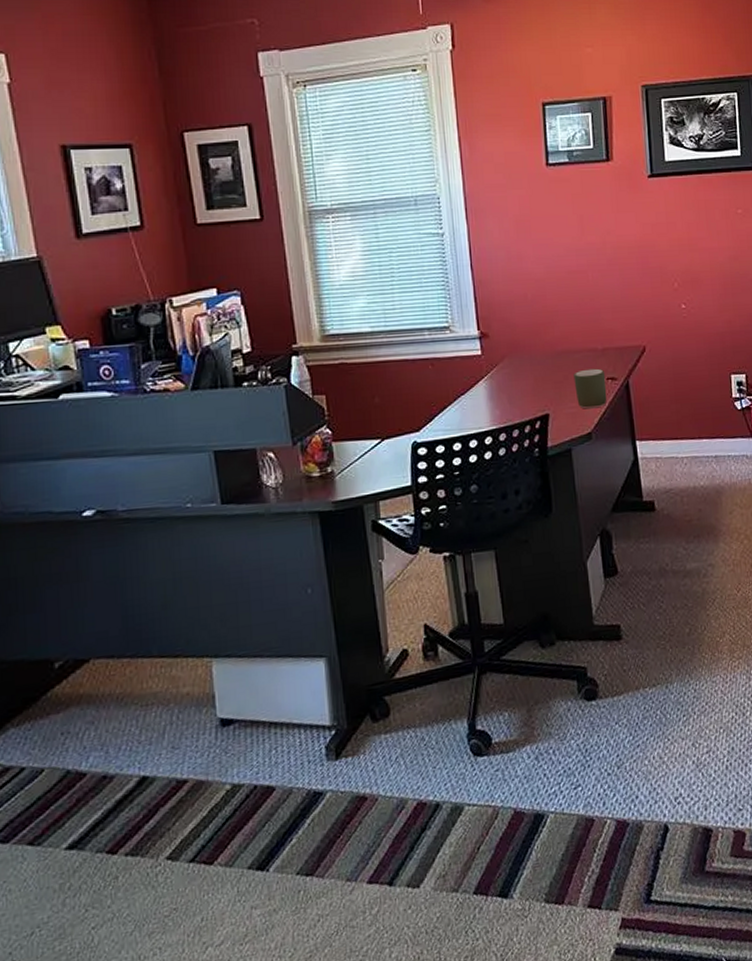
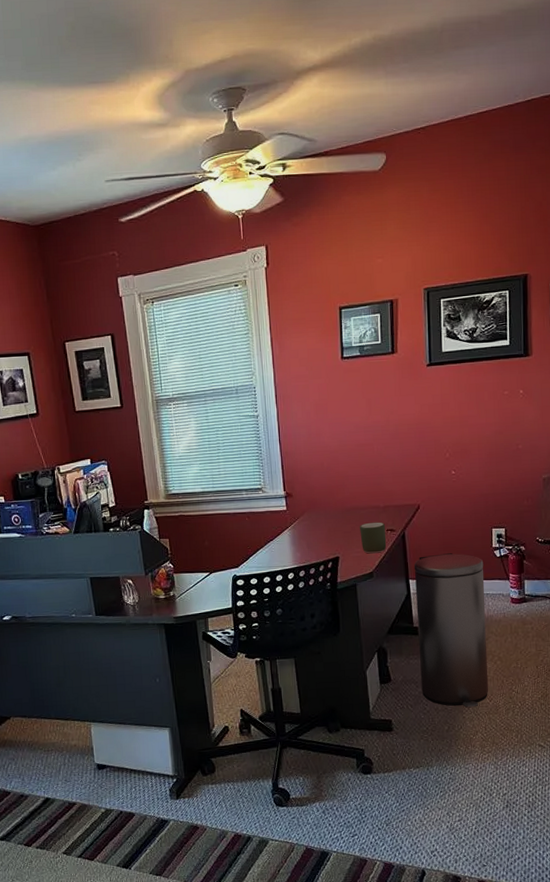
pedal bin: none [640,406,735,603] -> present [414,553,488,708]

